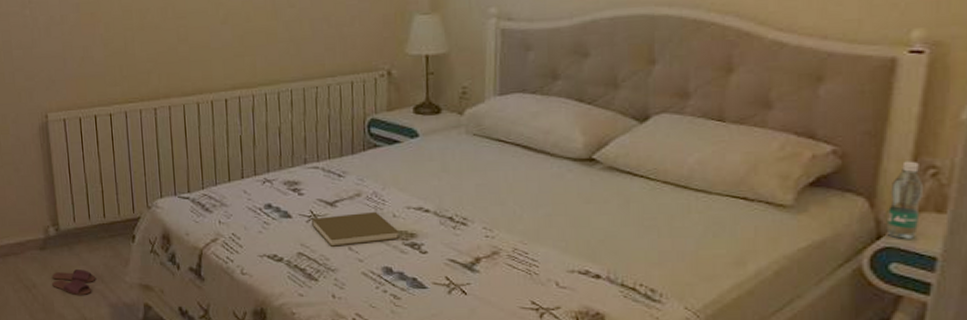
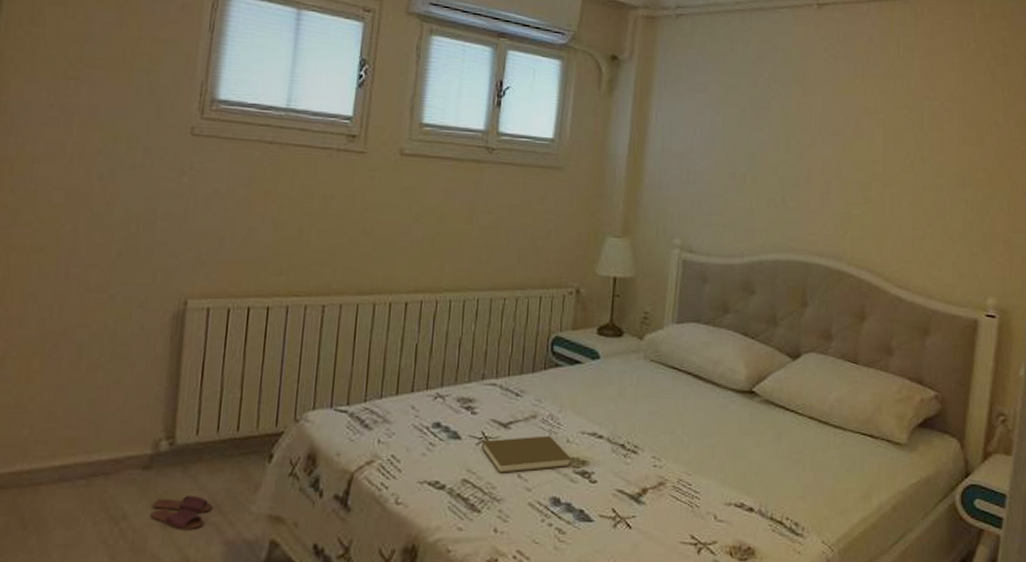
bottle: present [886,161,925,239] -> none [972,408,997,477]

